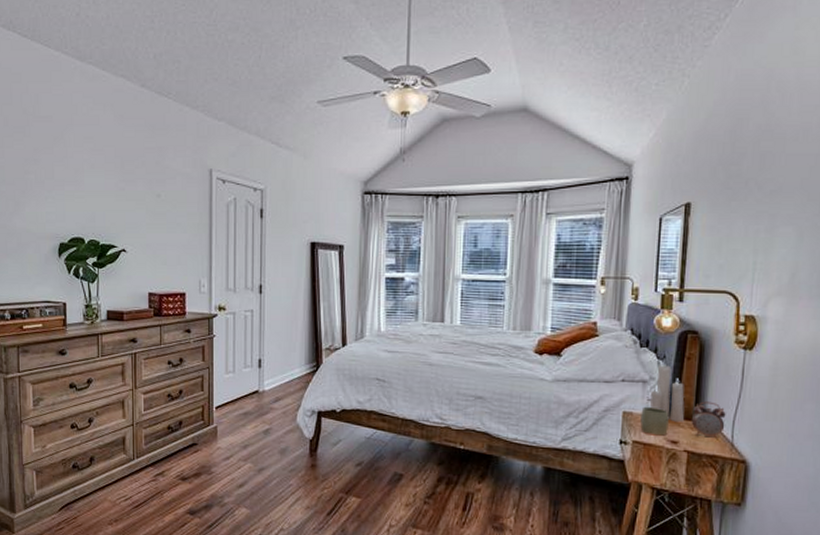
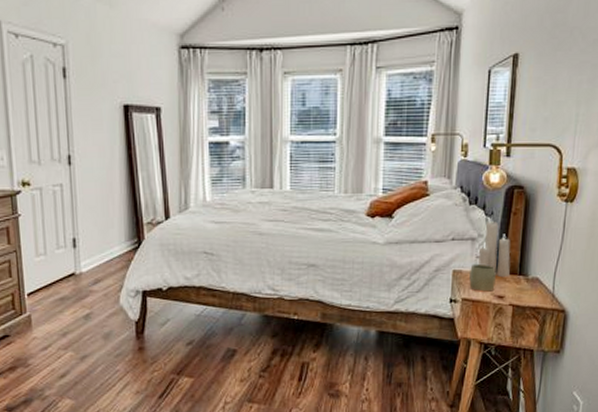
alarm clock: present [691,401,726,439] -> none [516,255,548,291]

